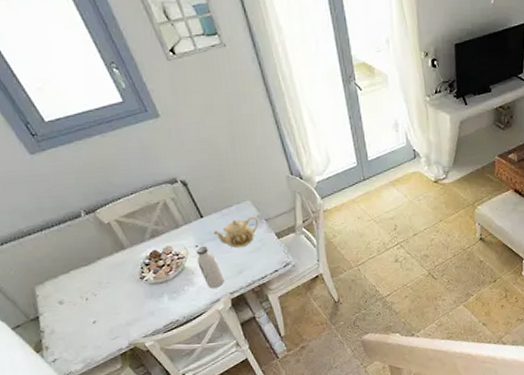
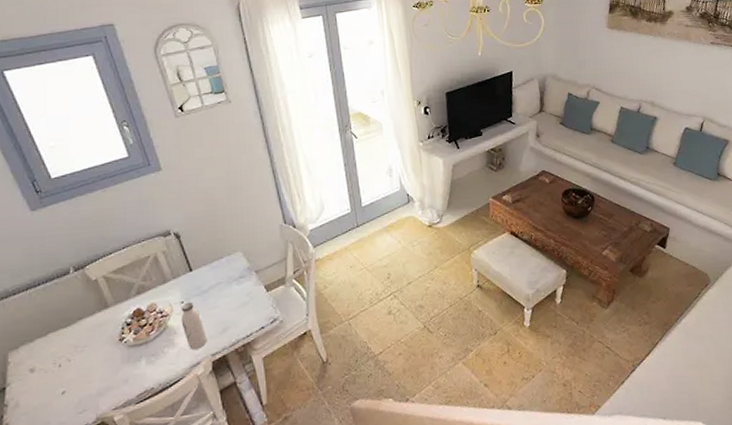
teapot: present [214,216,259,248] -> none [202,268,249,303]

